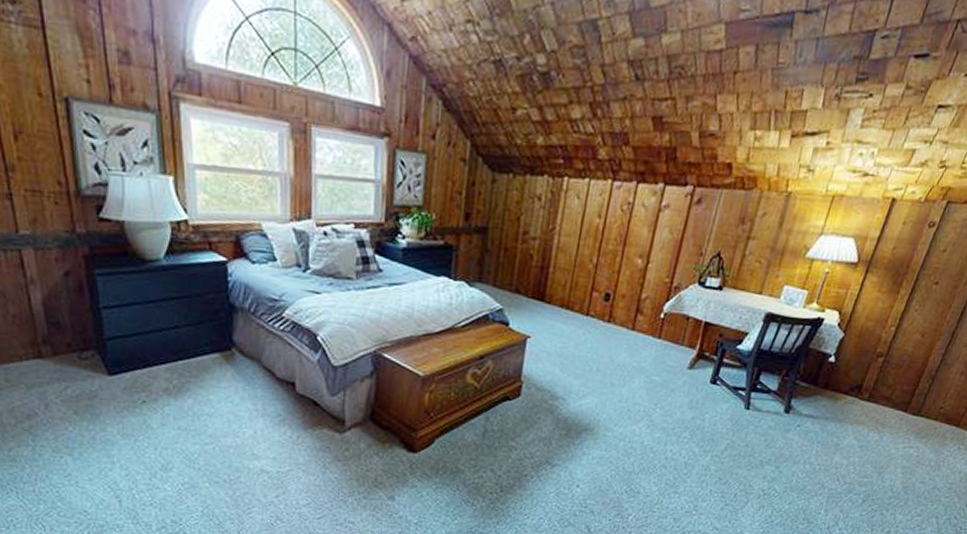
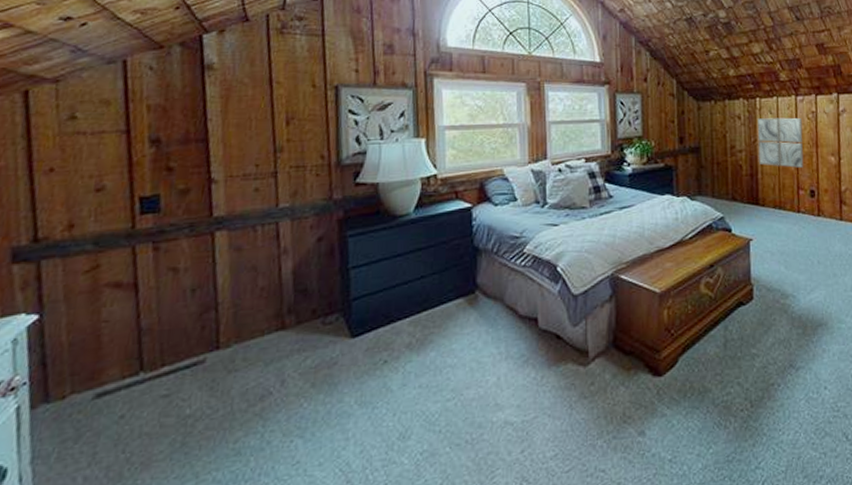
wall art: none [553,202,614,267] -> present [757,117,804,168]

